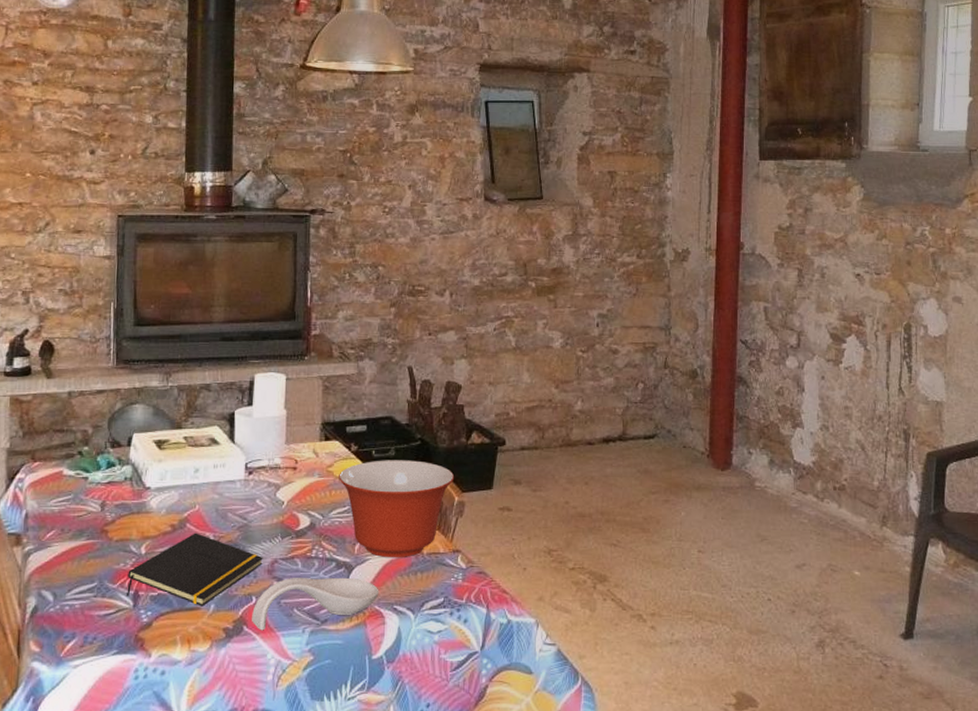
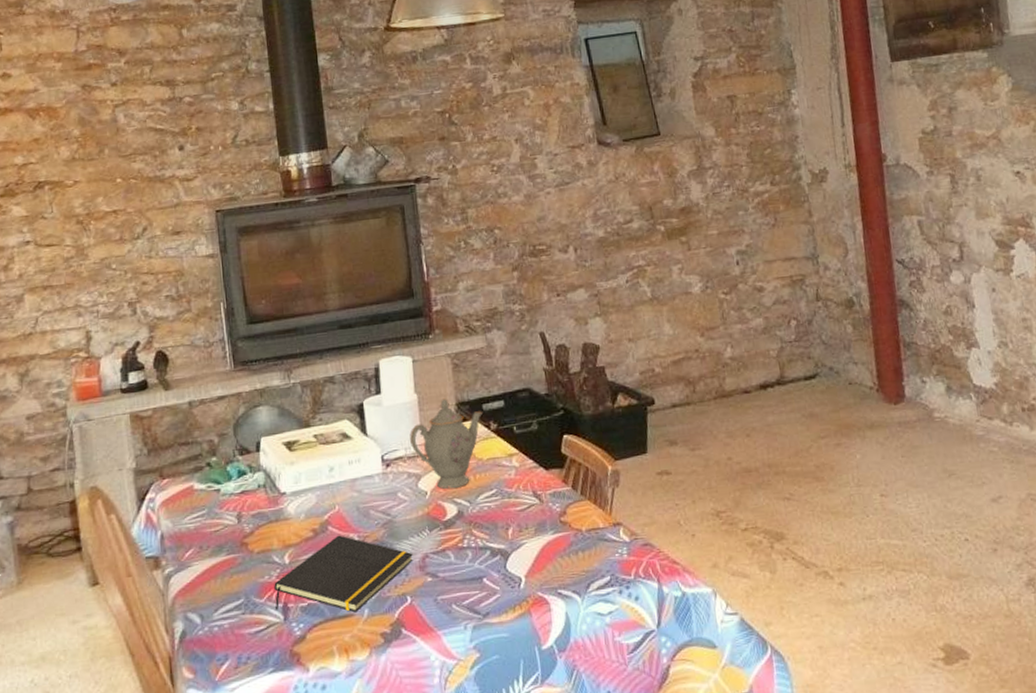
spoon rest: present [252,577,379,631] -> none [409,565,541,632]
teapot: none [274,417,346,502] -> present [410,398,484,489]
mixing bowl: present [339,460,455,558] -> none [481,432,605,540]

